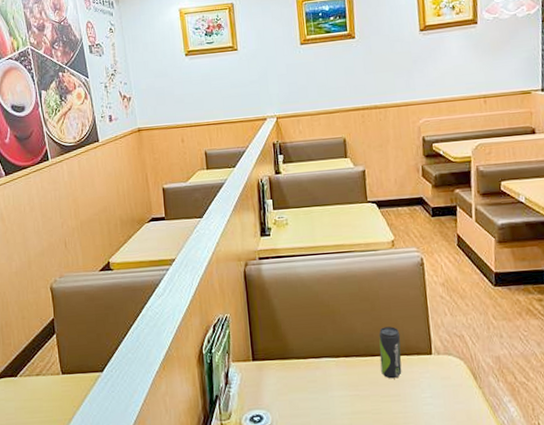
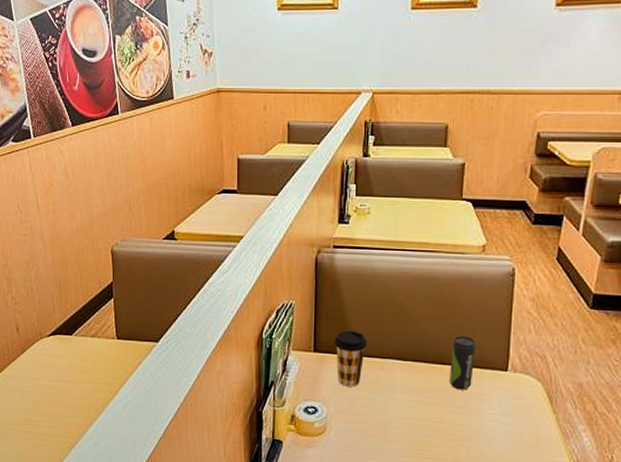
coffee cup: none [270,335,301,391] -> present [333,330,367,387]

